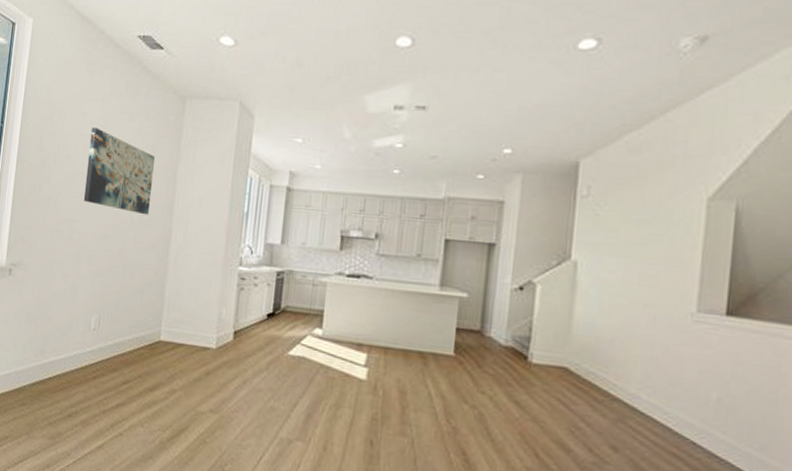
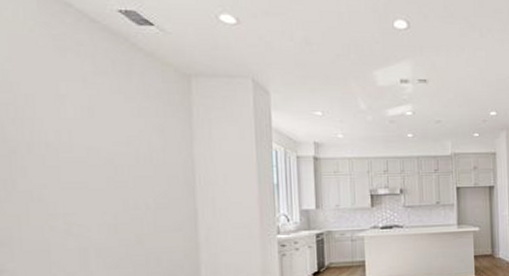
wall art: present [83,127,156,215] -> none [74,110,168,198]

